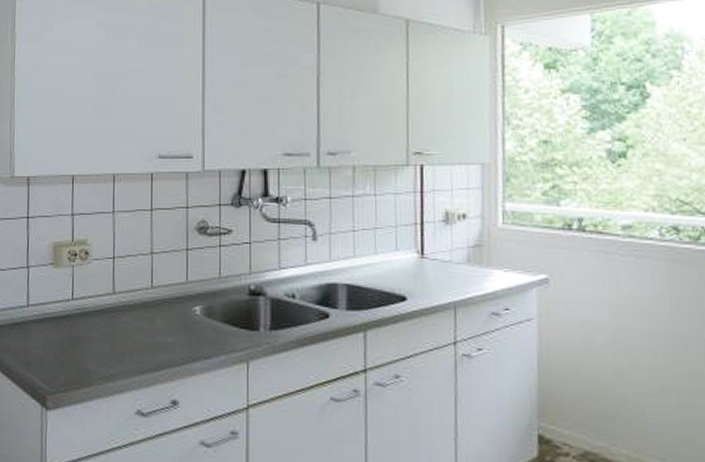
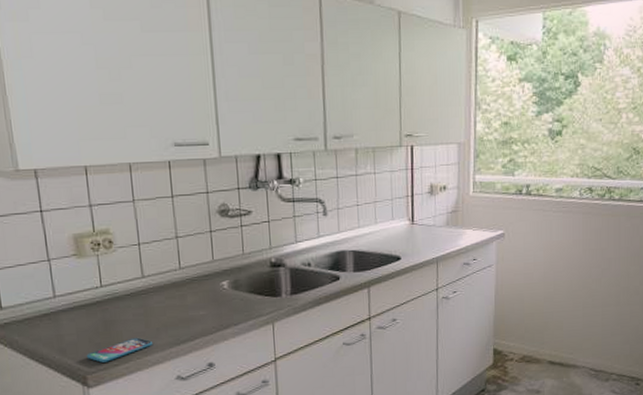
smartphone: none [49,359,117,383] -> present [86,337,154,363]

